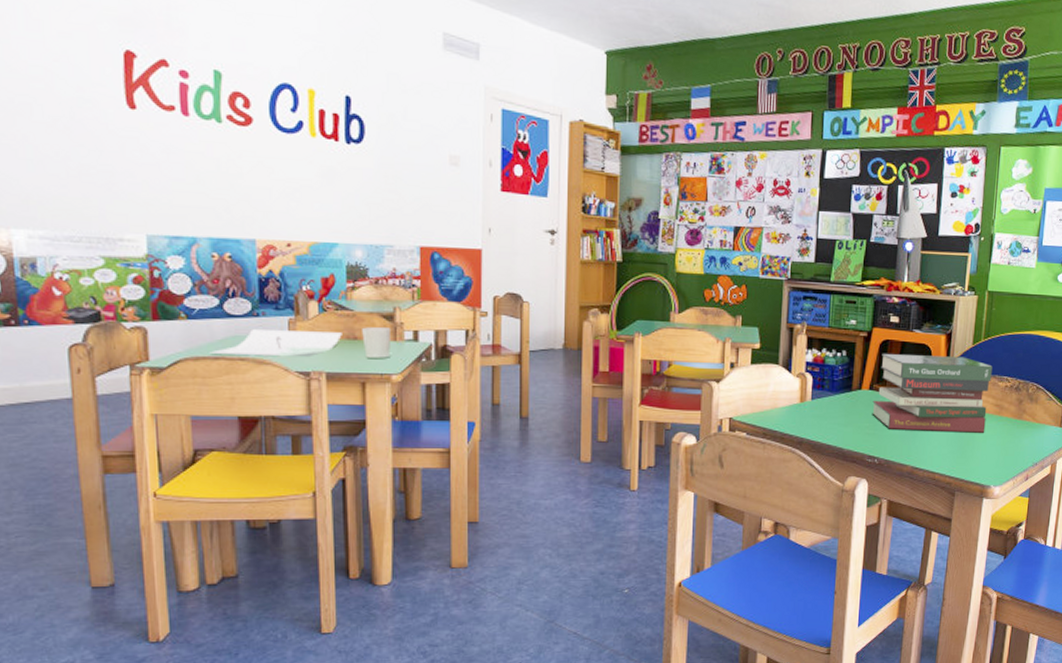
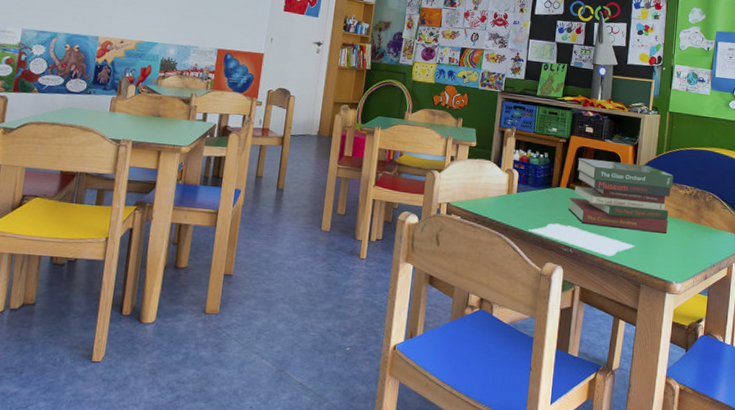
paper sheet: present [209,328,342,358] -> none [49,103,150,129]
cup: present [362,327,392,360] -> none [163,107,187,133]
paper sheet: none [826,431,950,463] -> present [528,223,636,256]

